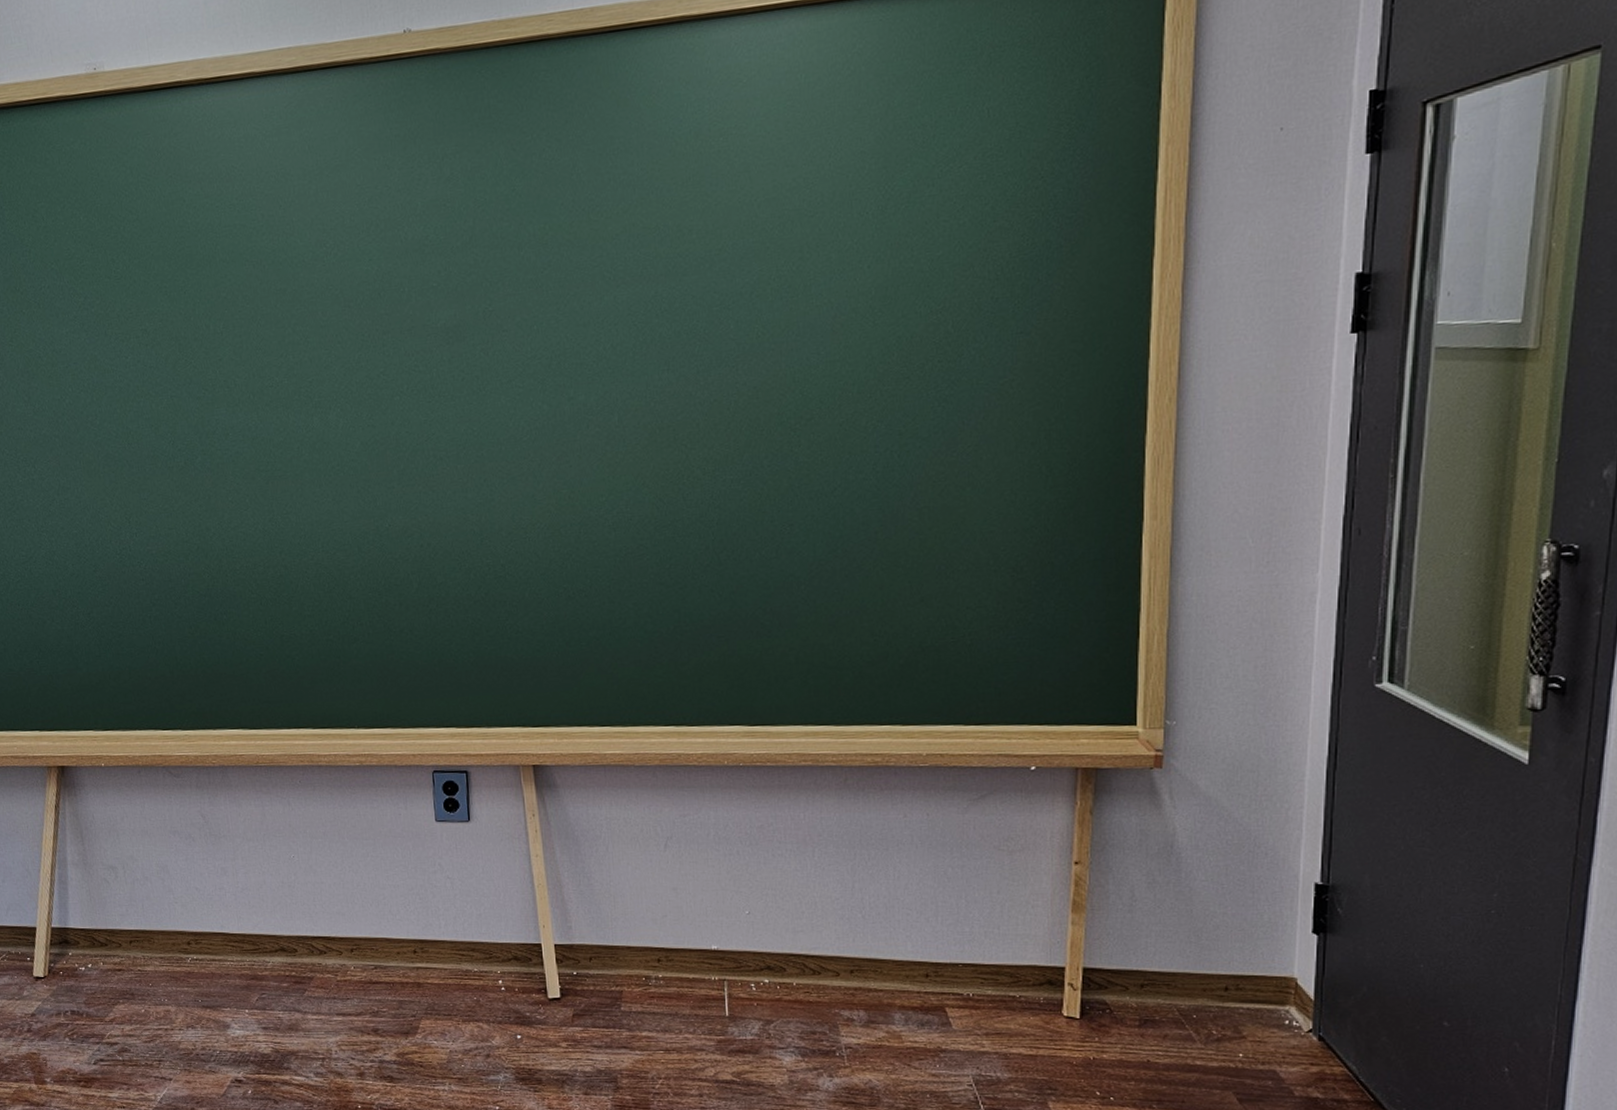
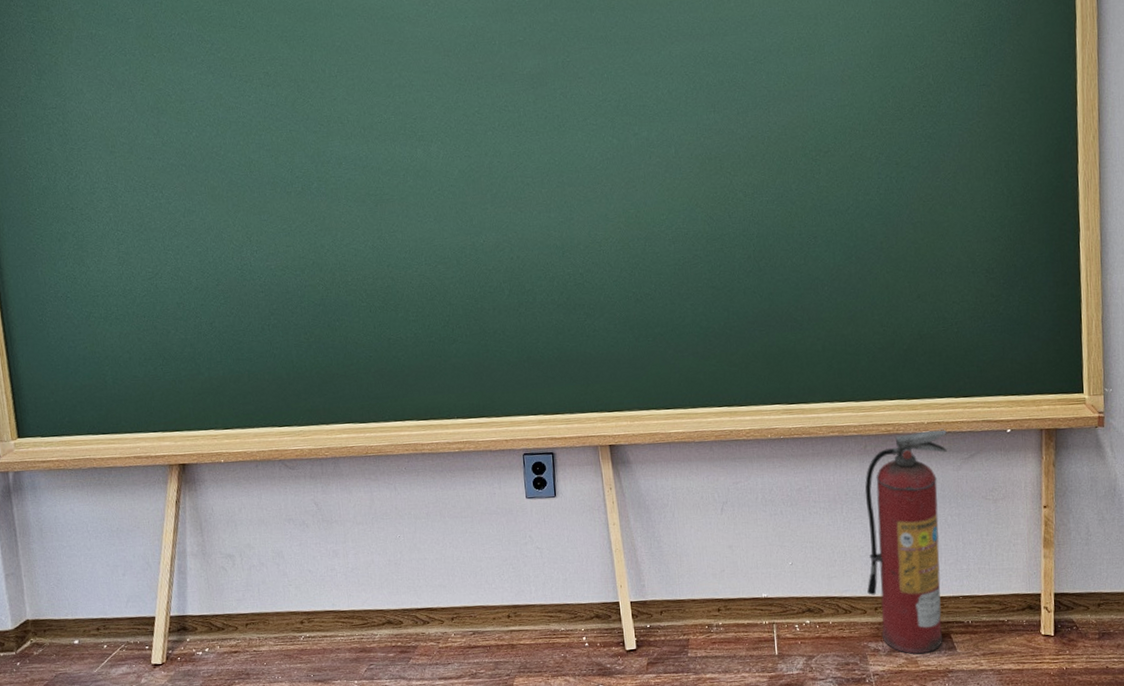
fire extinguisher: none [841,762,951,1028] -> present [865,428,947,654]

